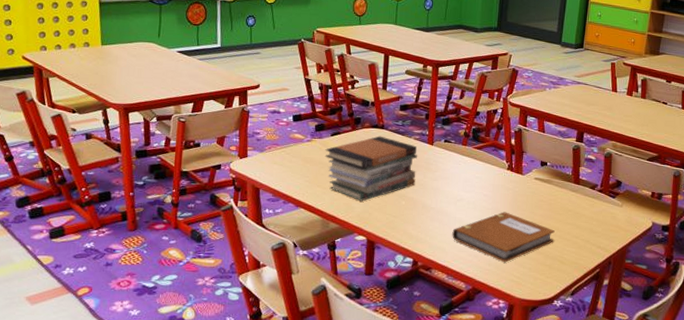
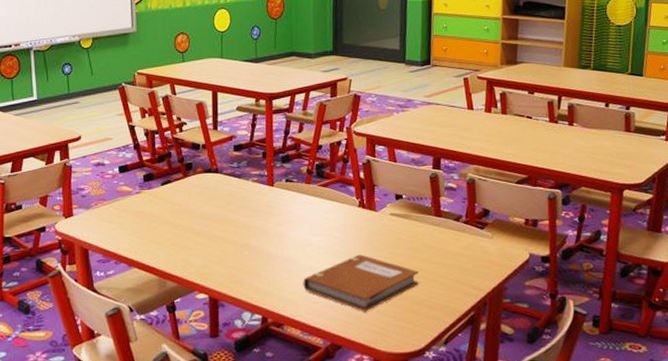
book stack: present [325,136,418,202] -> none [156,181,258,255]

